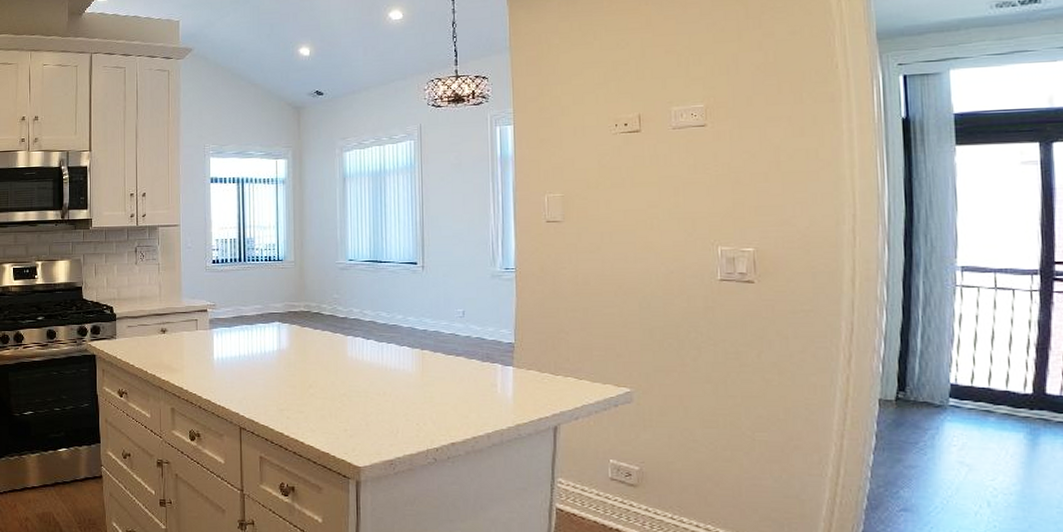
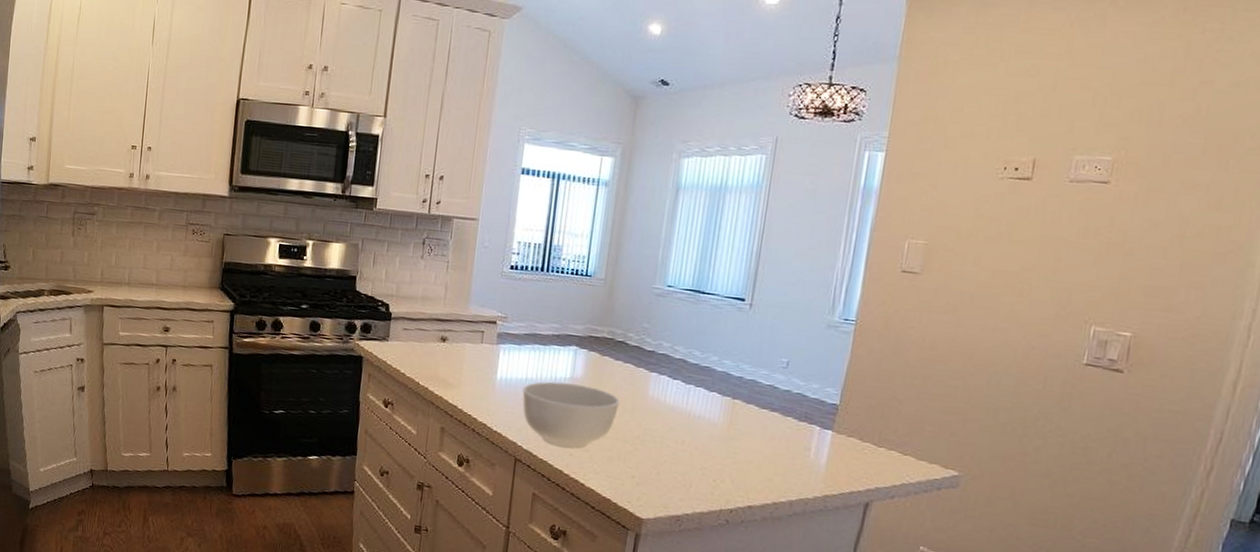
bowl: none [238,355,323,412] -> present [522,381,620,450]

